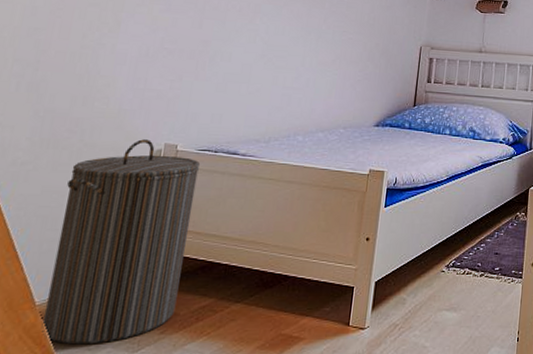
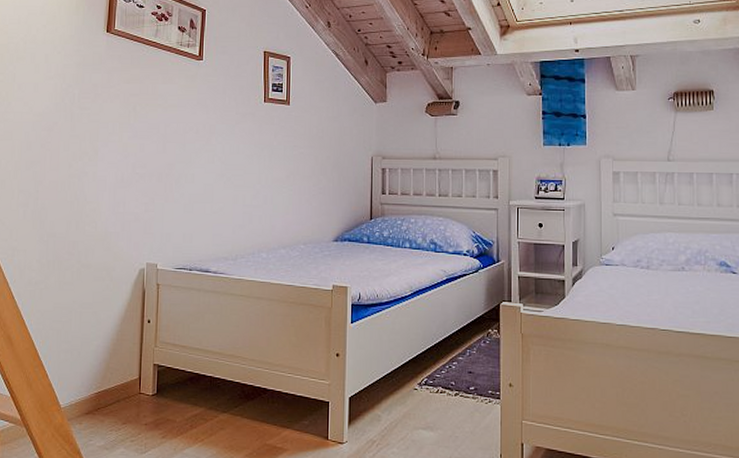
laundry hamper: present [41,139,201,345] -> none [67,259,179,445]

